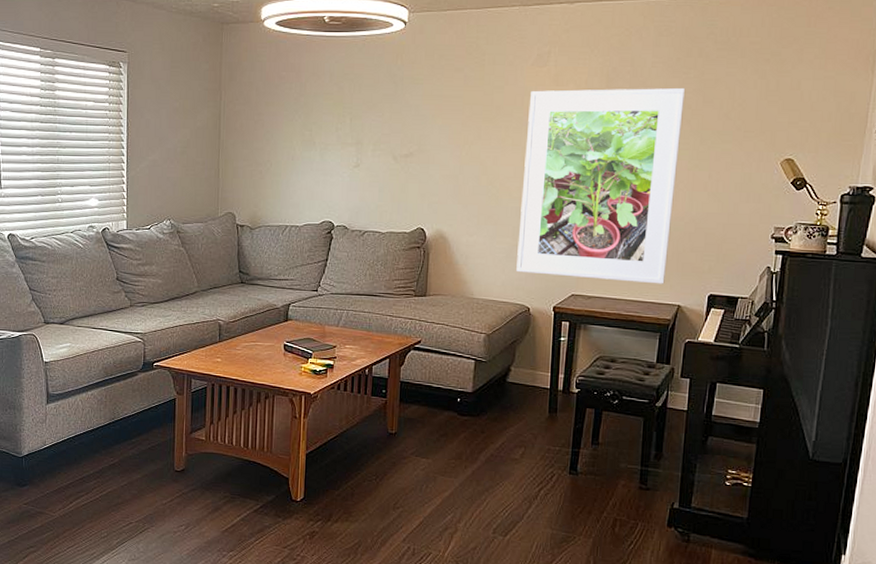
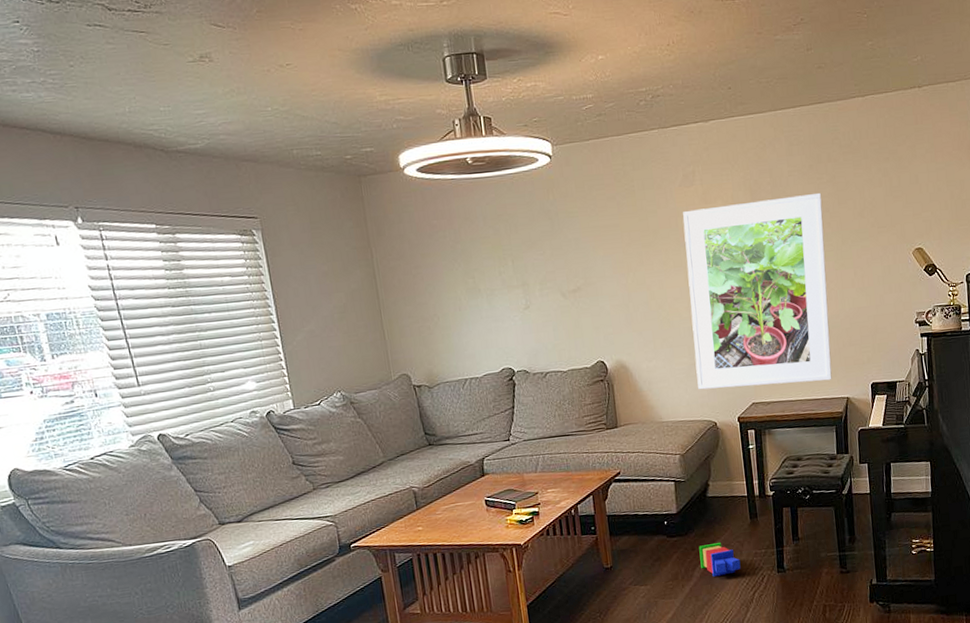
stacking toy: none [488,430,531,465] -> present [699,543,741,577]

